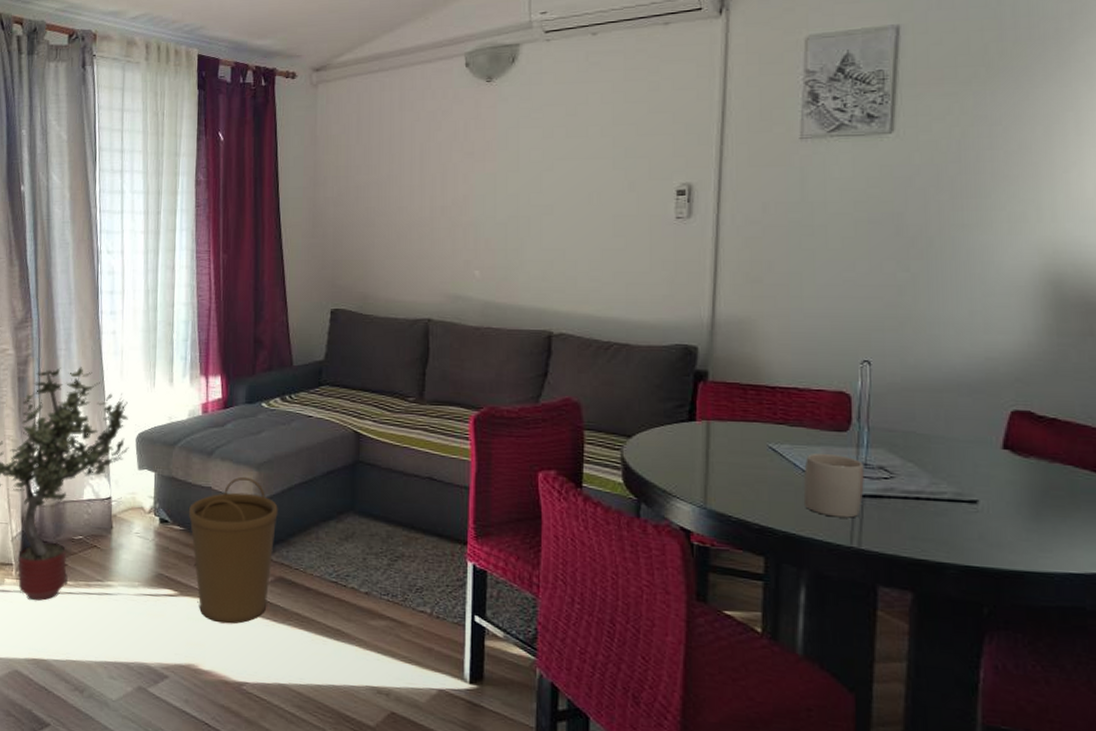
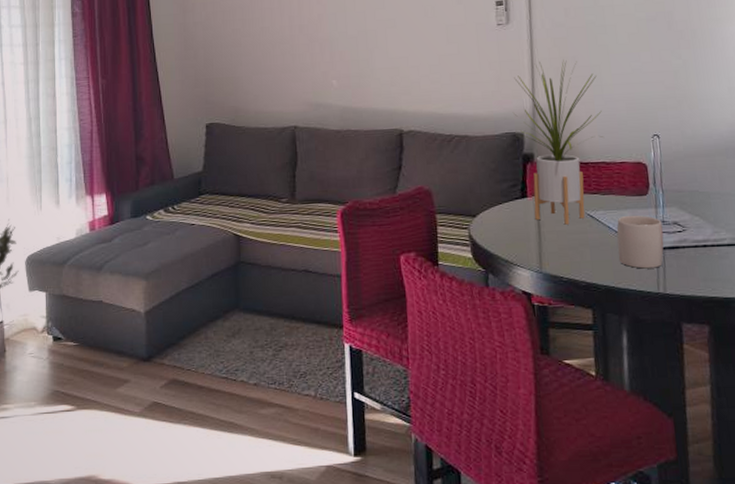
basket: present [188,476,278,624] -> none [81,287,168,431]
house plant: none [687,263,799,457] -> present [514,59,603,225]

